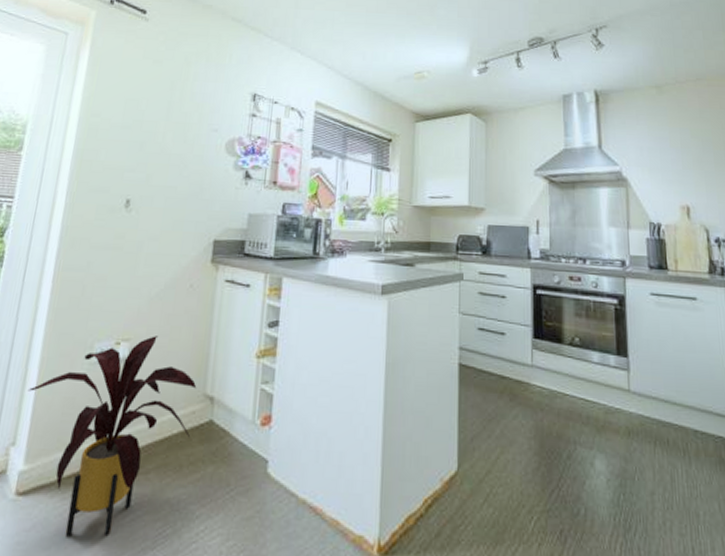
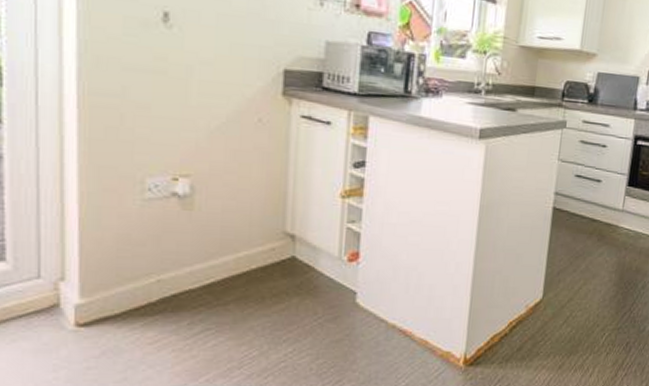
house plant: present [27,336,197,538] -> none [68,172,275,362]

